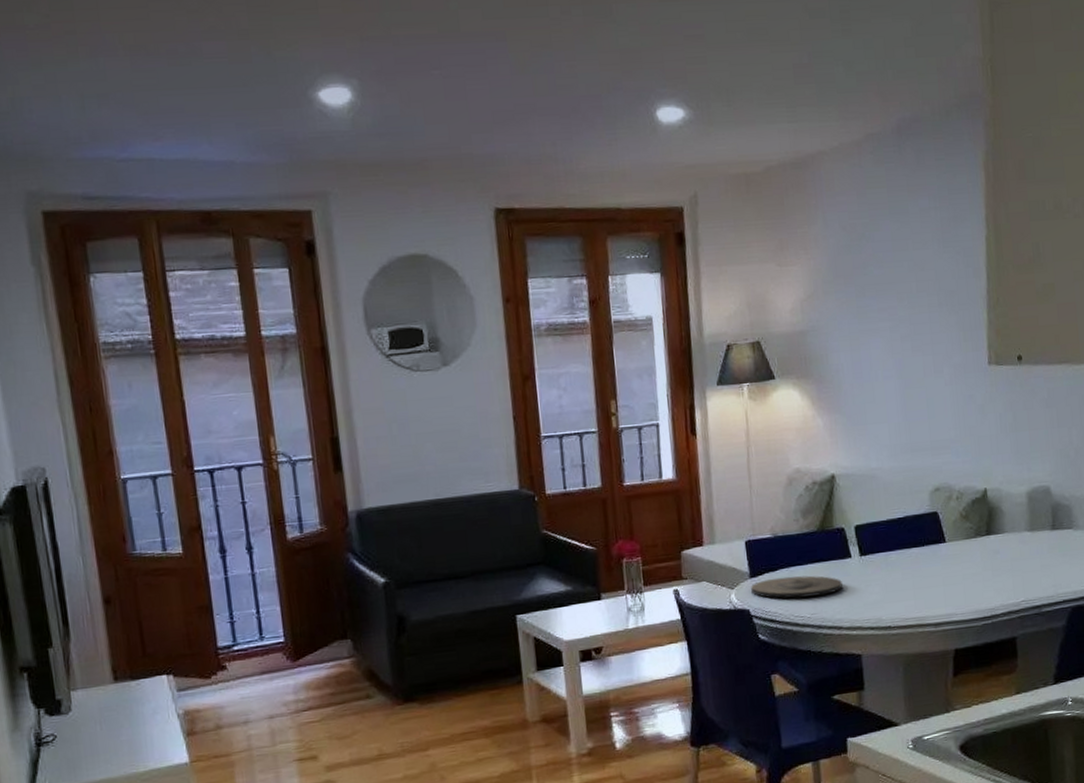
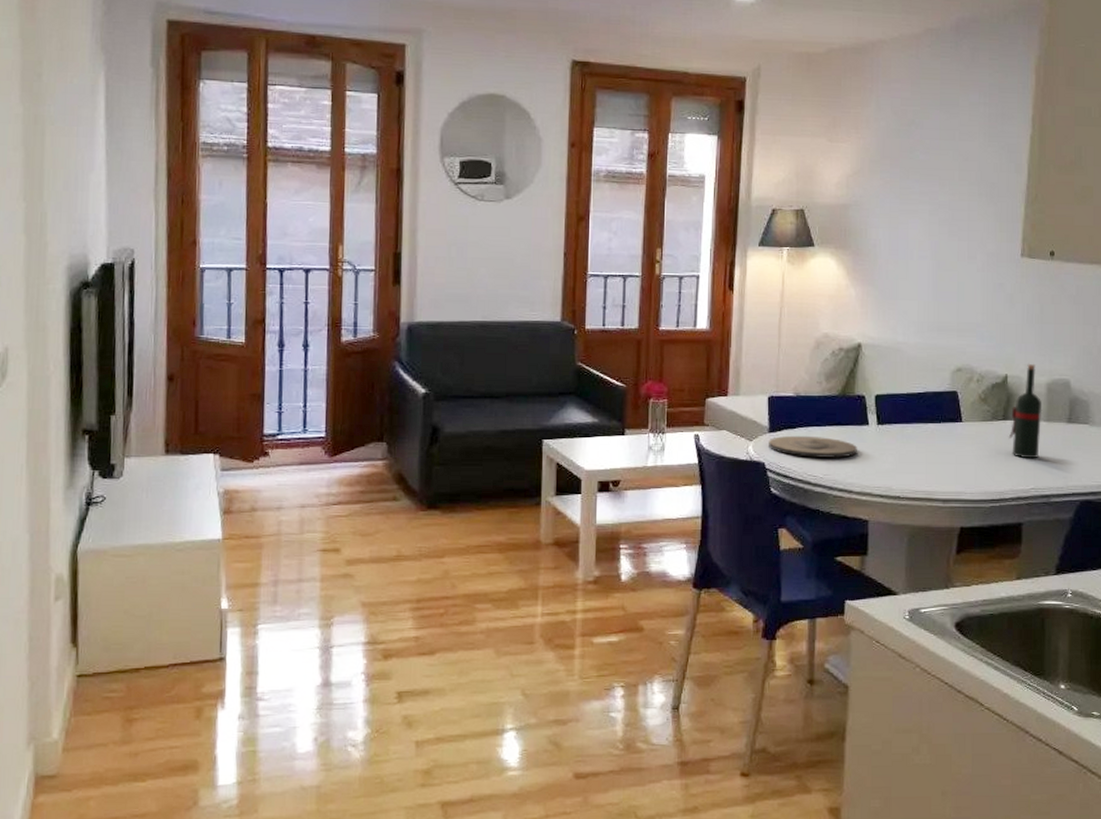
wine bottle: none [993,474,1026,572] -> present [1008,363,1042,459]

